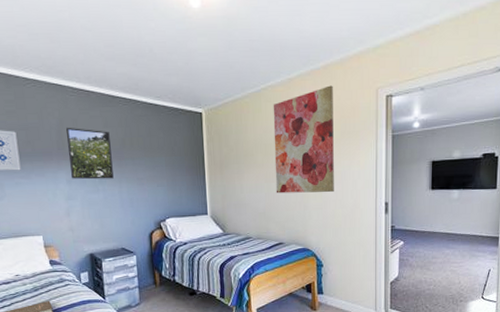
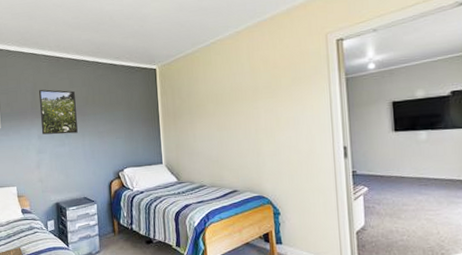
wall art: present [273,85,334,194] -> none [222,34,288,141]

